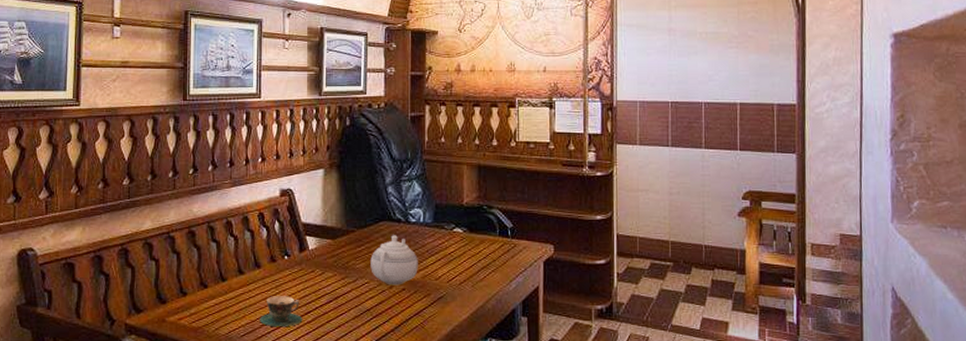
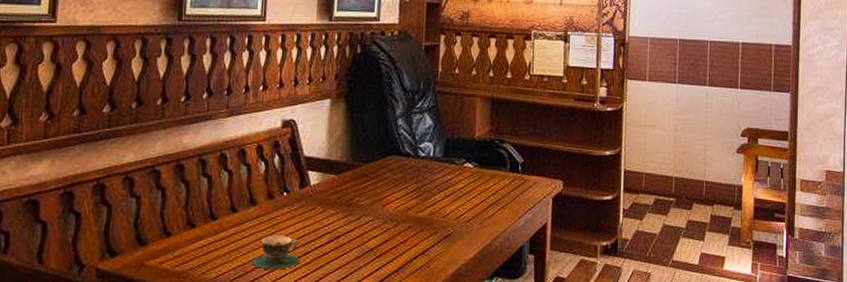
teapot: present [370,235,418,286] -> none [376,170,426,223]

